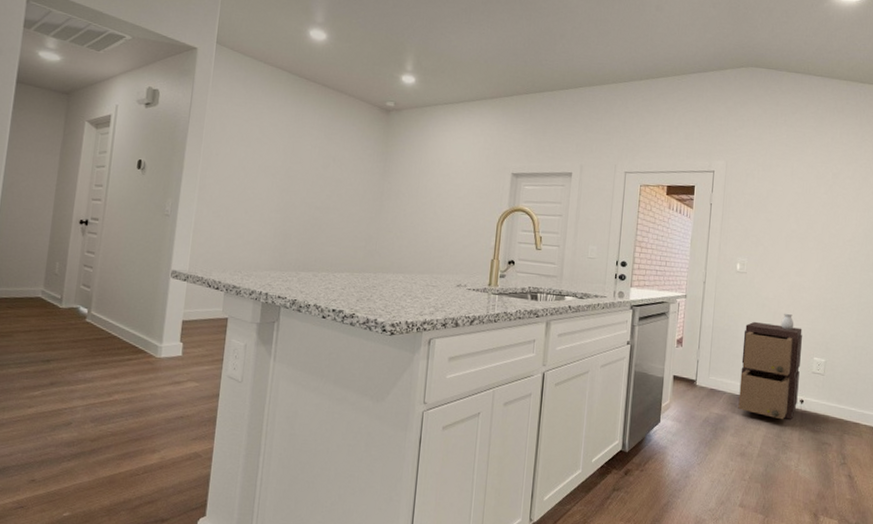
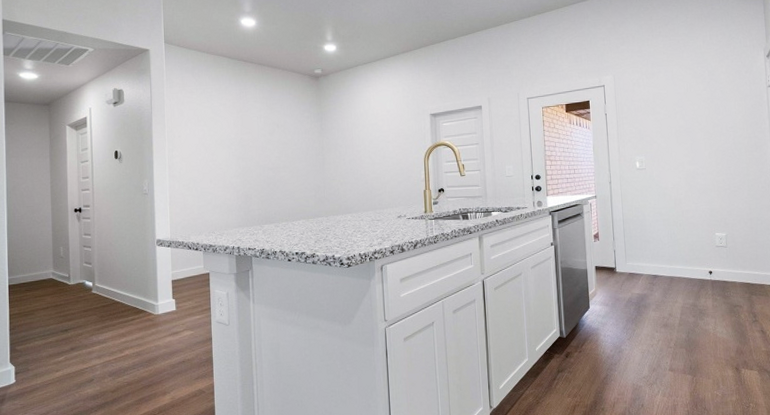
storage cabinet: present [738,313,803,420] -> none [651,198,707,291]

